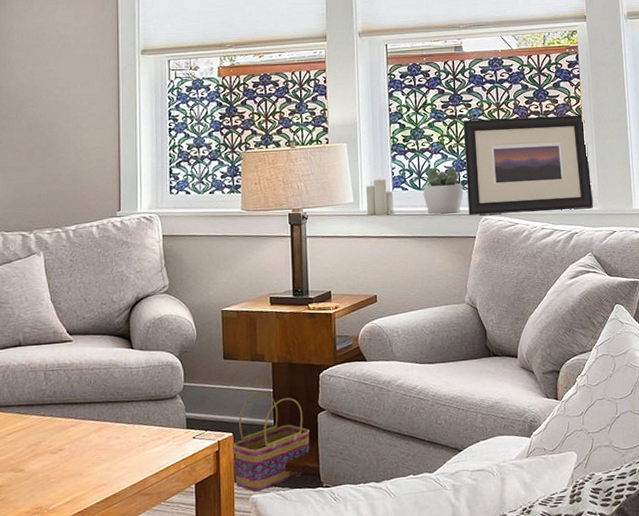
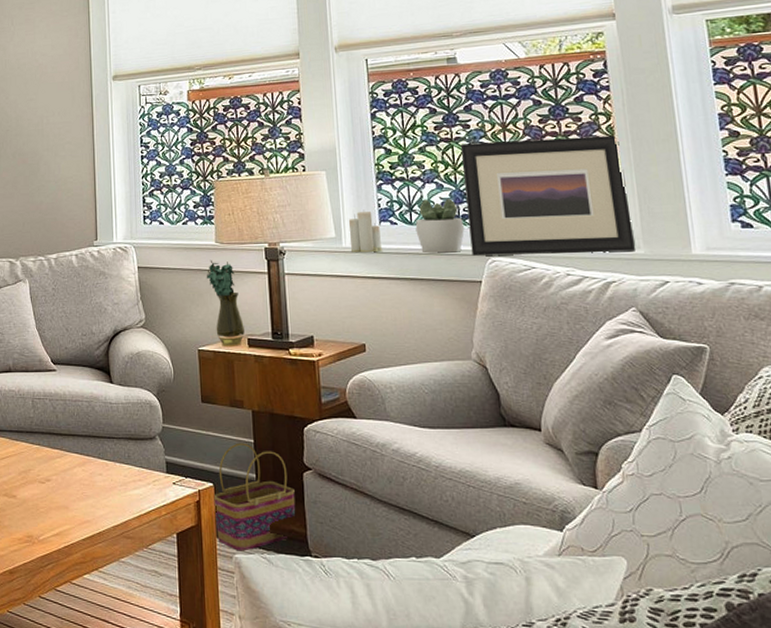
vase: none [231,226,267,307] -> present [206,260,245,348]

